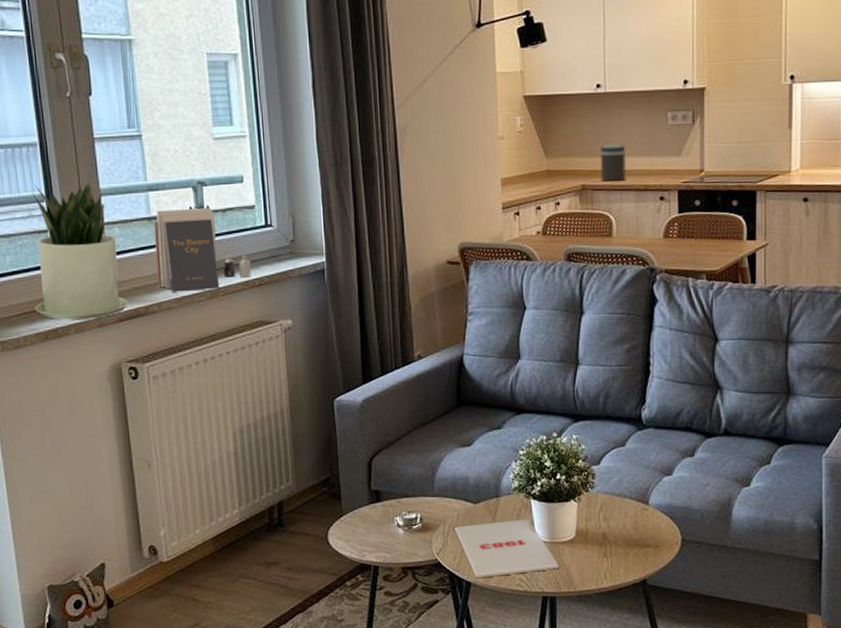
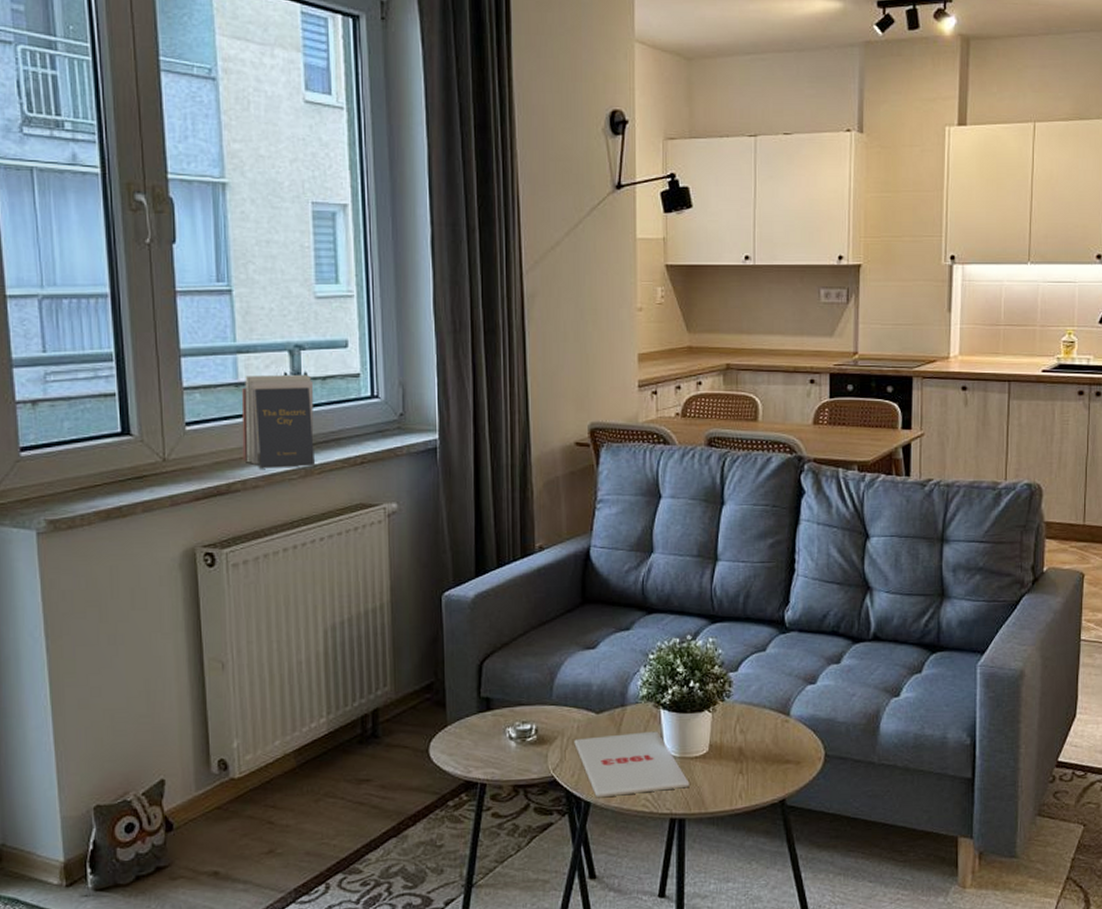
planter: present [32,181,128,320] -> none [94,340,207,497]
candle: present [223,254,251,278] -> none [320,428,353,455]
cylinder: present [600,145,627,182] -> none [747,322,775,362]

